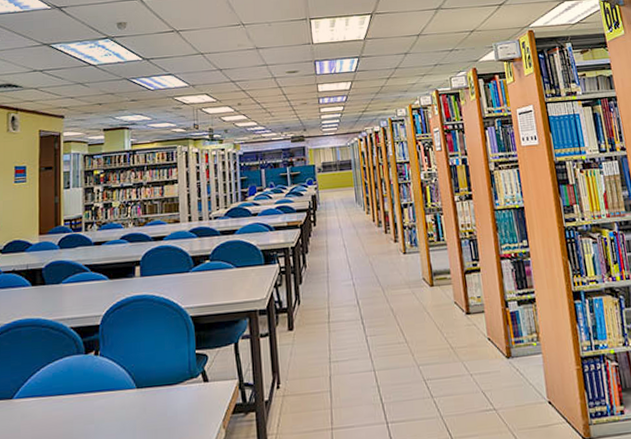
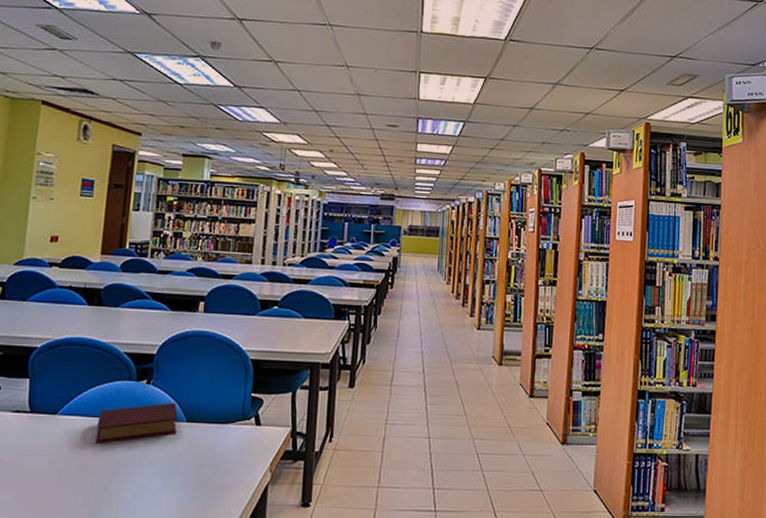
book: none [52,371,129,423] -> present [95,403,179,444]

